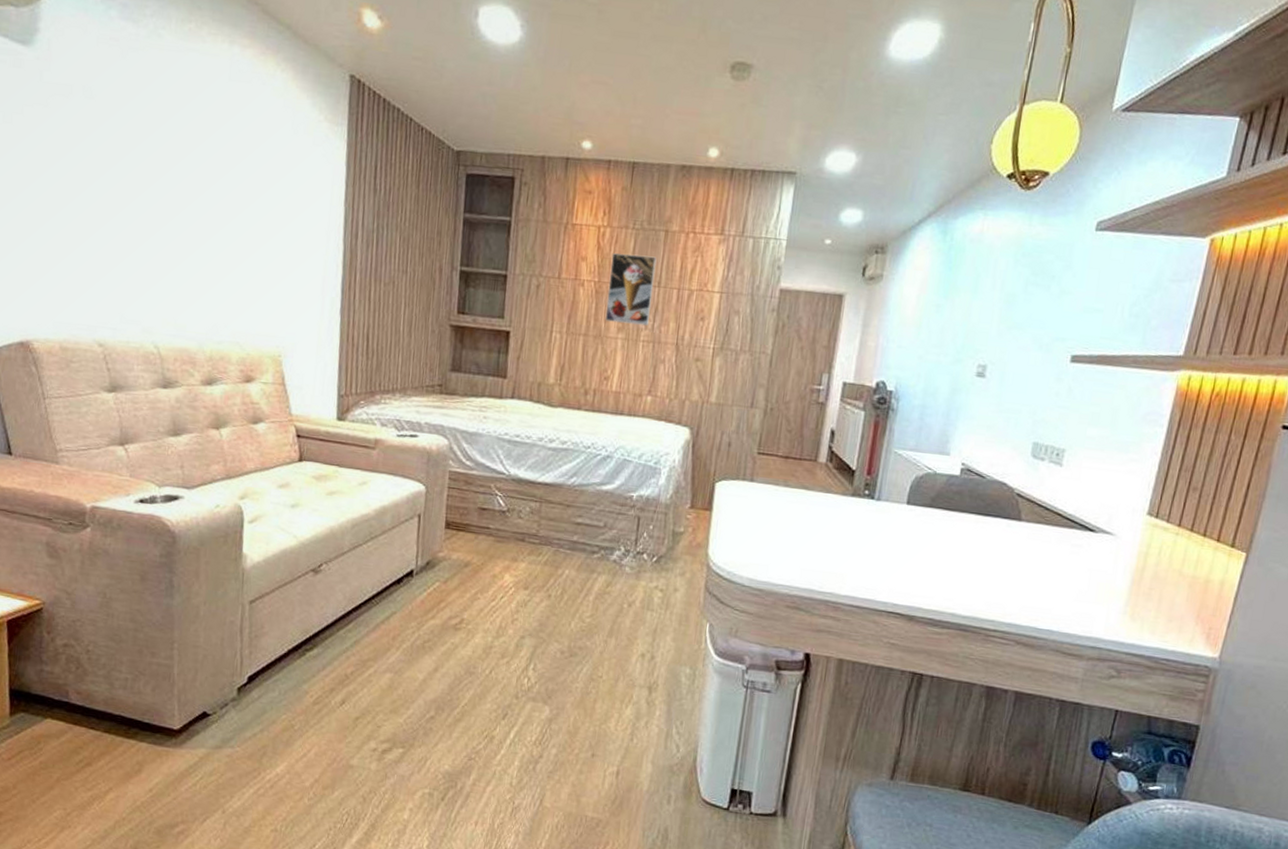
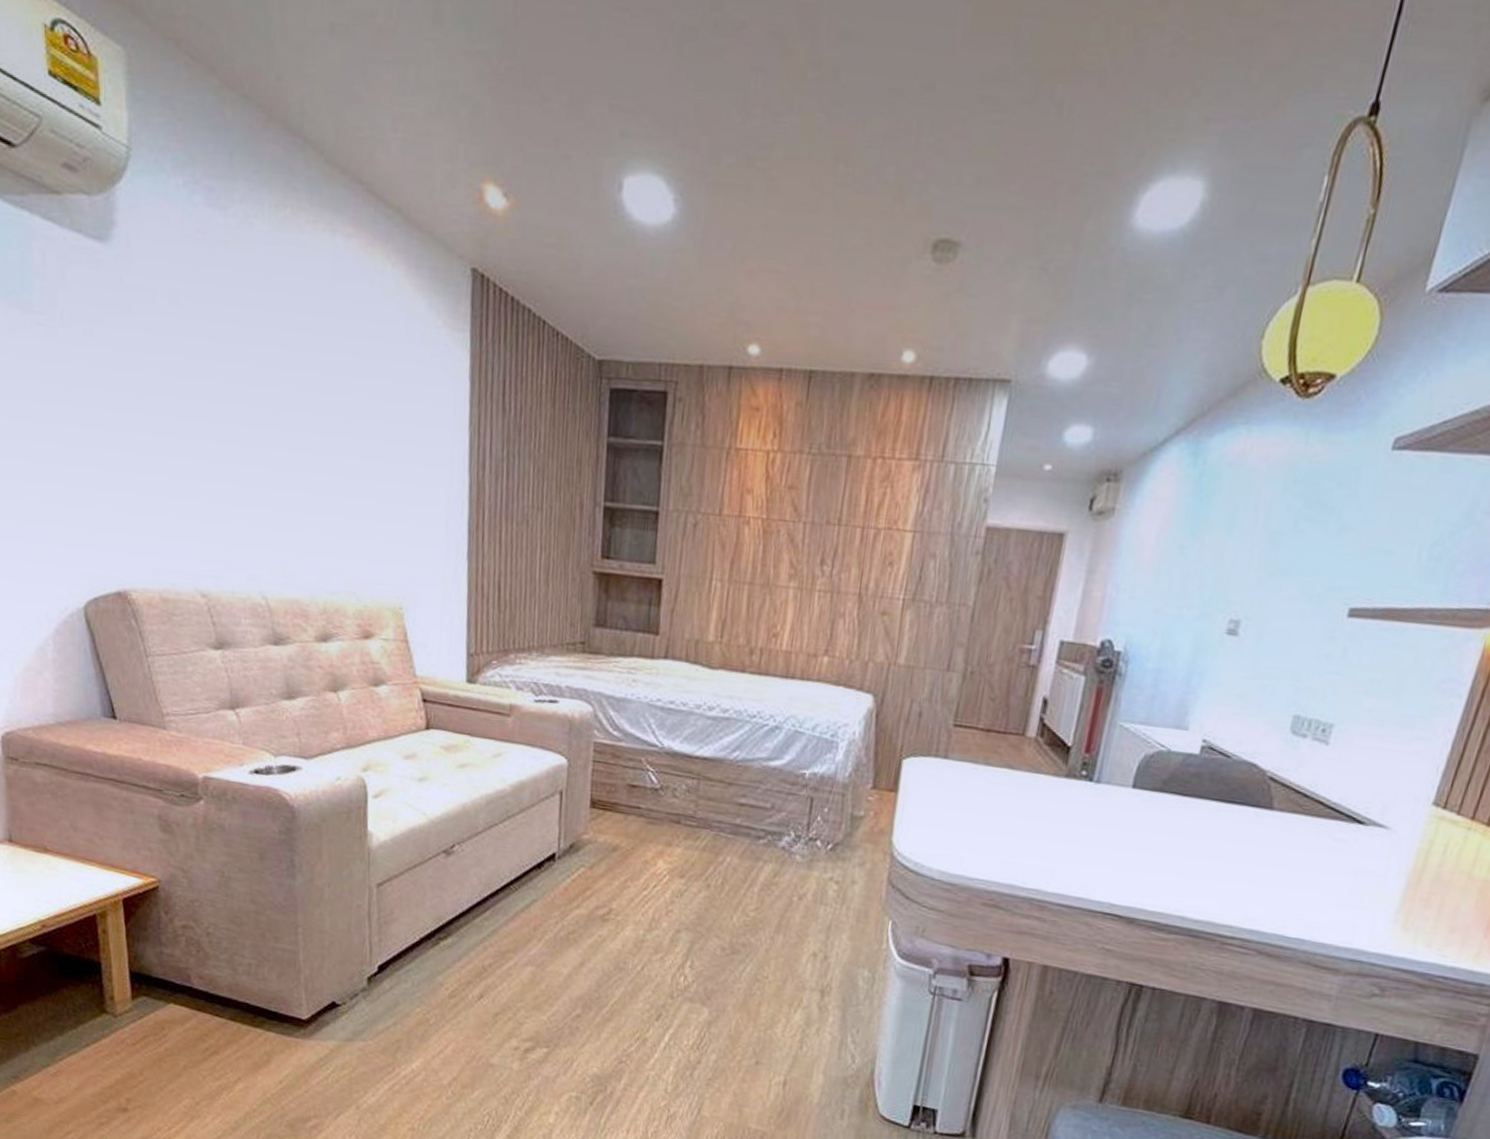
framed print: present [605,253,657,326] -> none [774,484,837,572]

